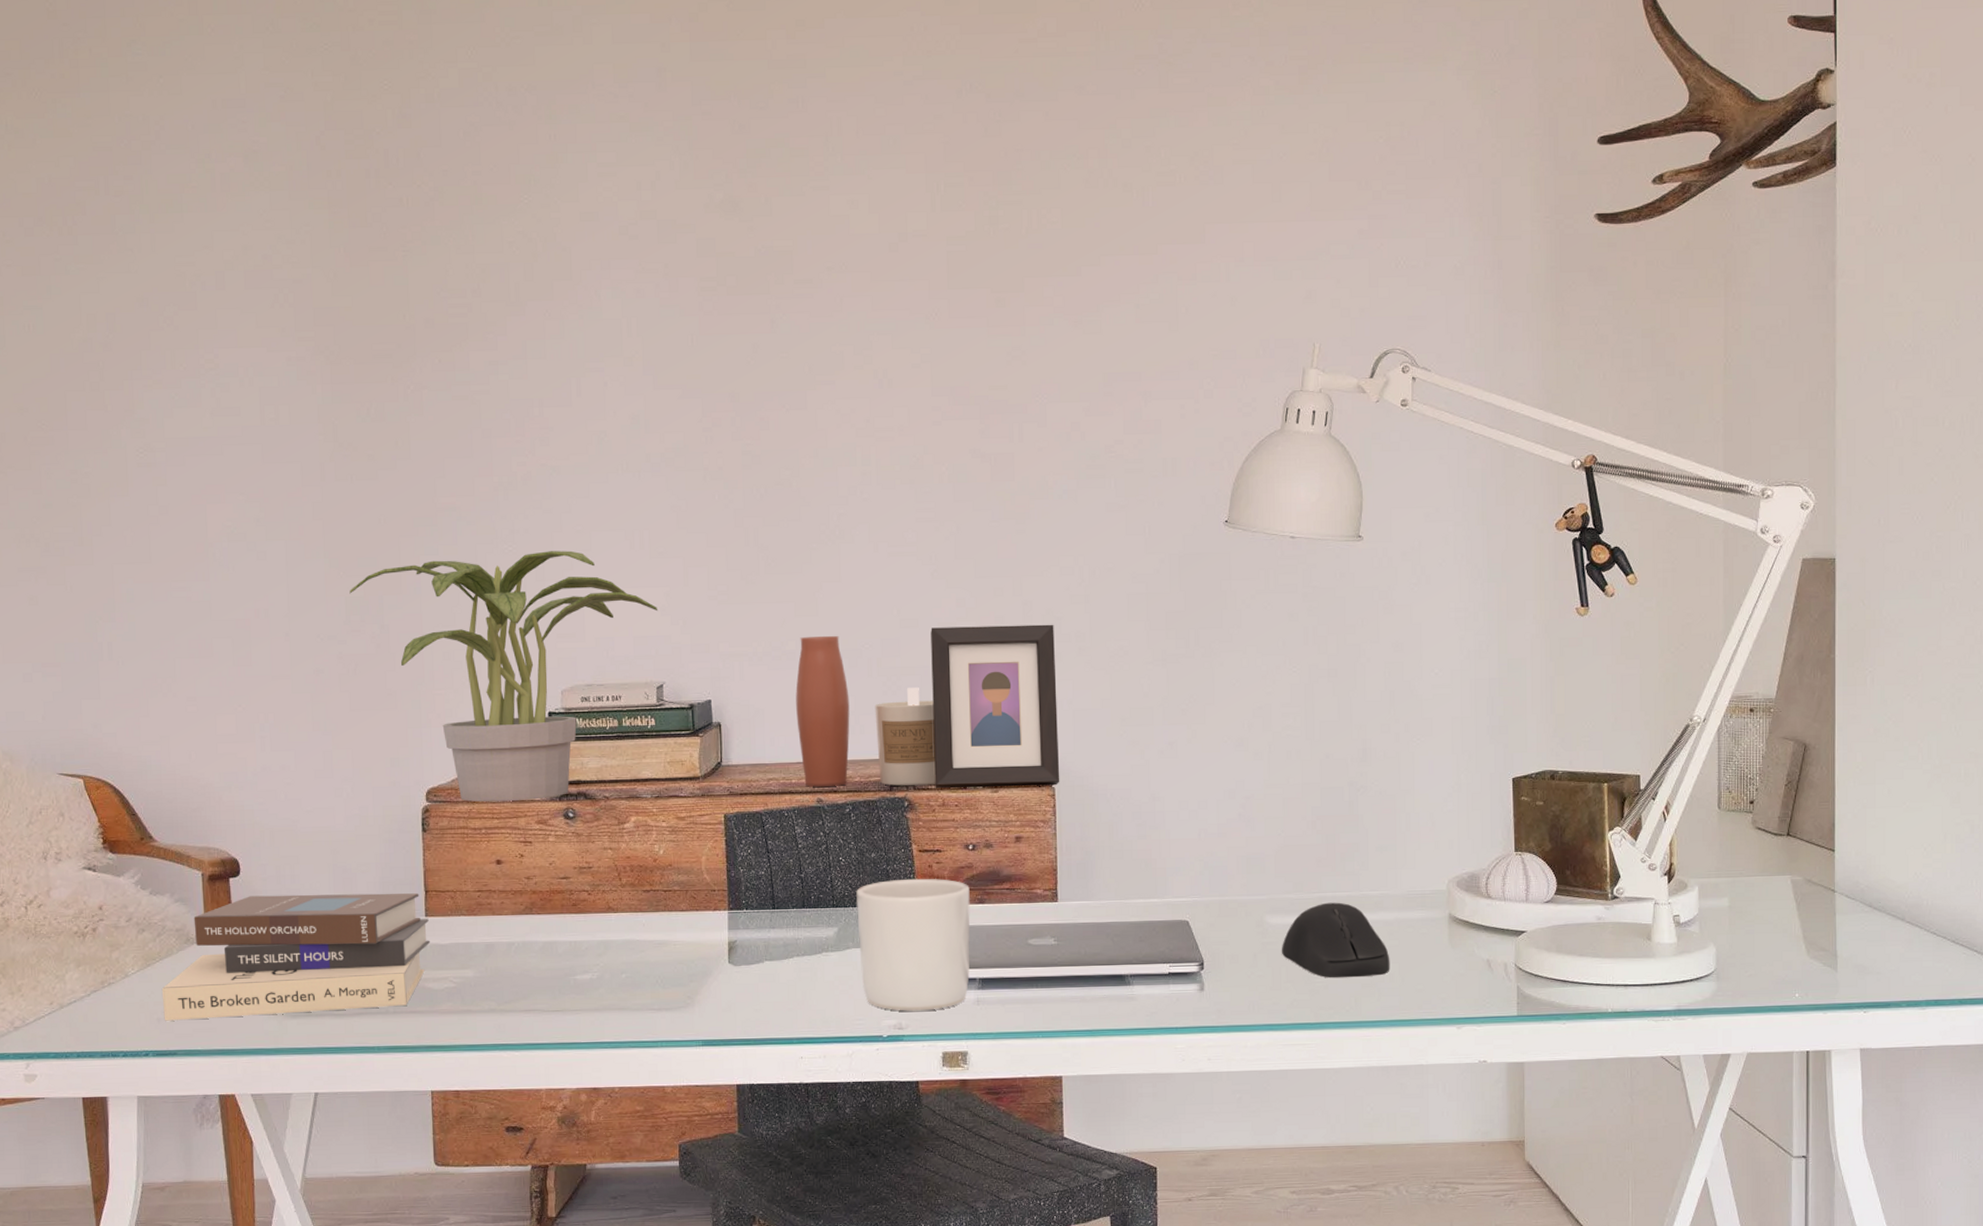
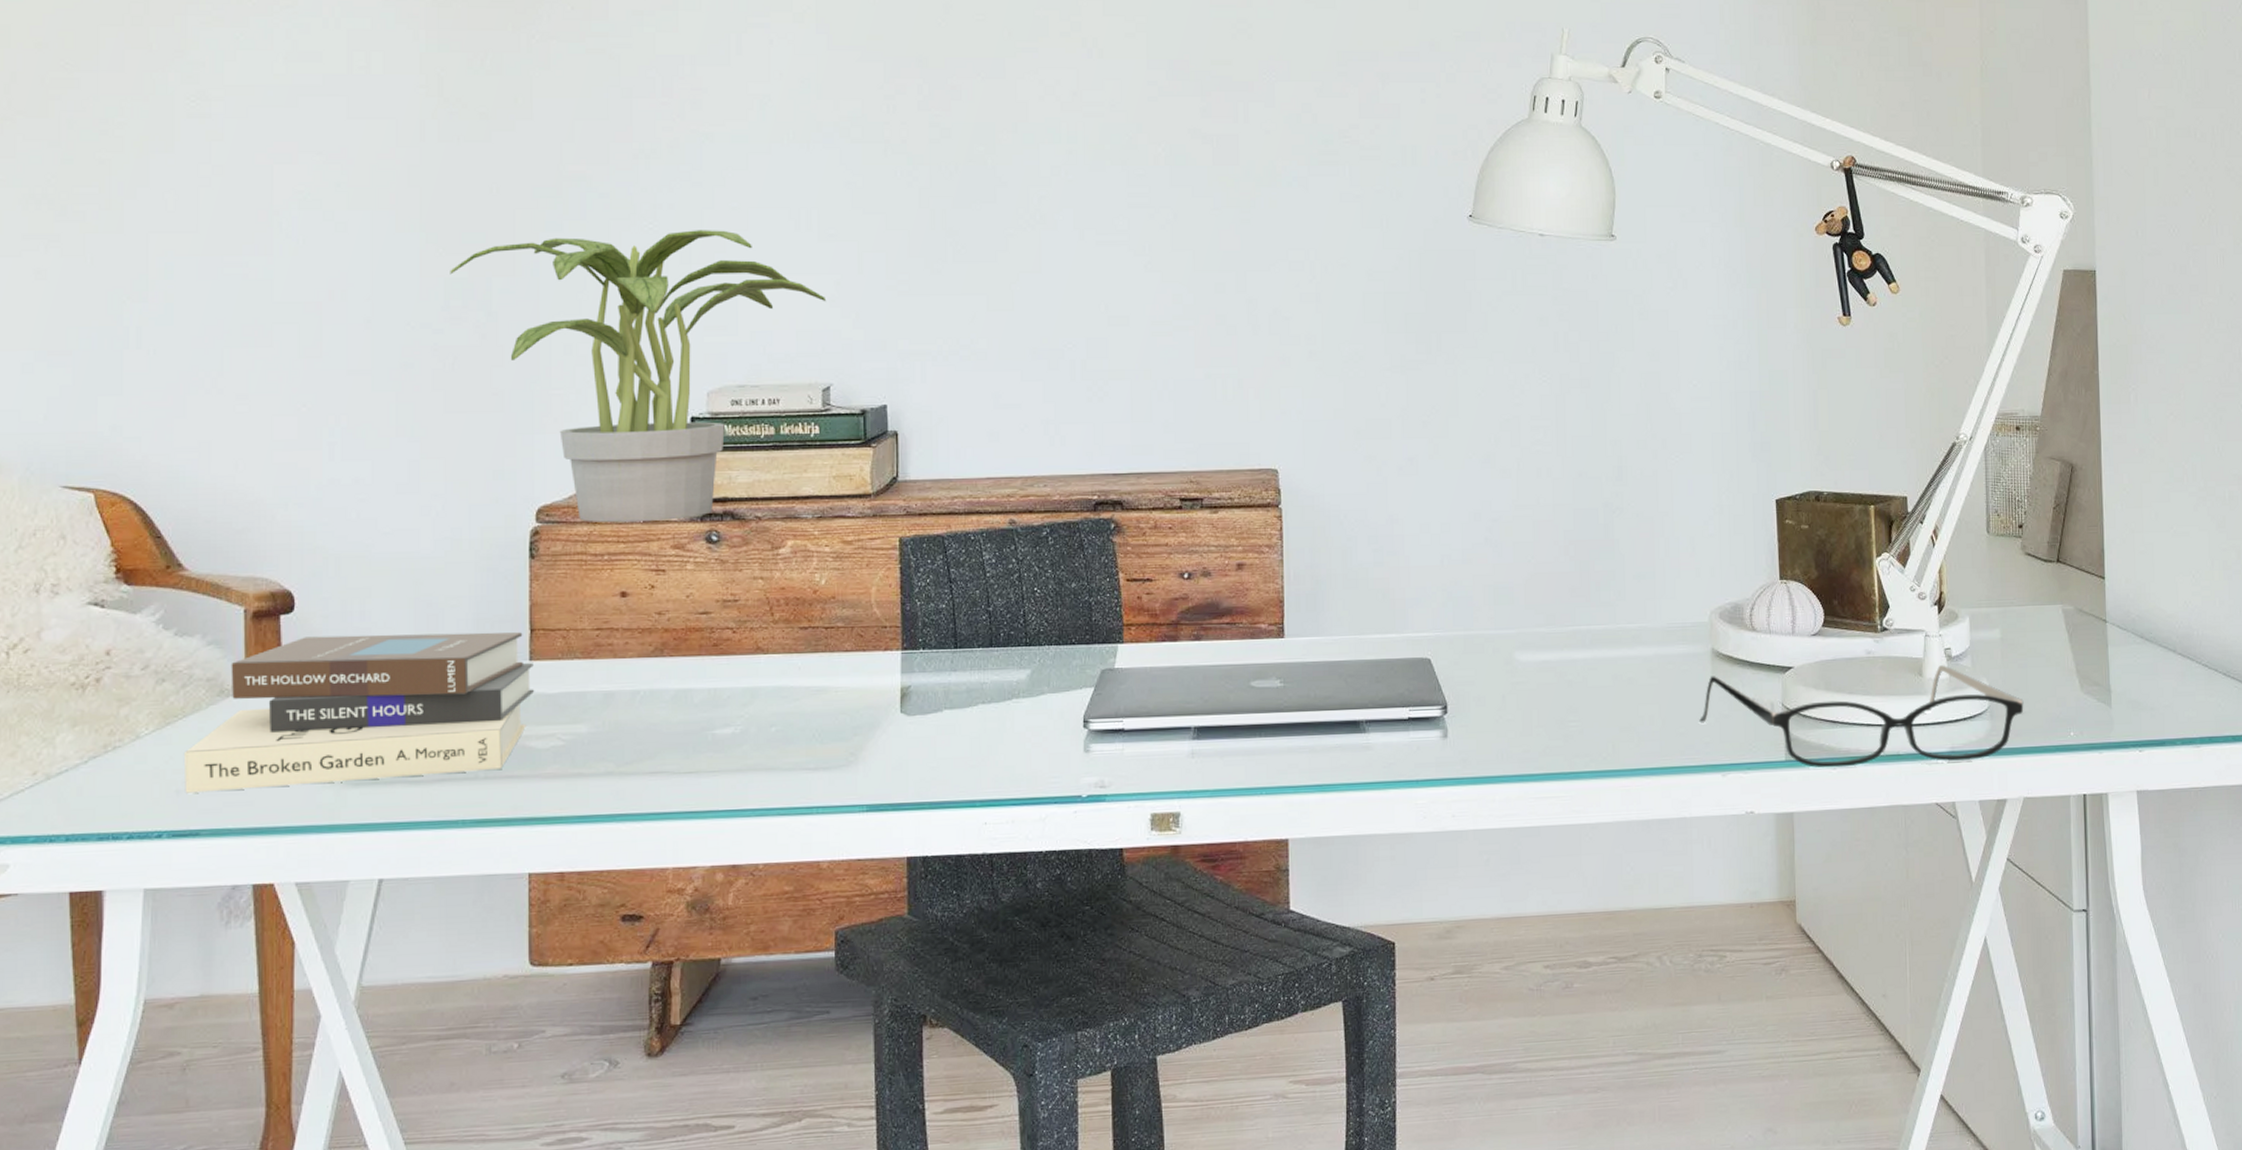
vase: present [796,635,850,787] -> none [986,333,1049,506]
mug: present [855,878,970,1012] -> none [1052,611,1185,767]
candle: present [874,687,936,787] -> none [1078,394,1147,506]
picture frame: present [931,624,1060,789] -> none [1143,325,1288,509]
computer mouse: present [1281,902,1390,978] -> none [1532,636,1650,722]
eyeglasses: none [1436,929,1750,1023] -> present [1699,664,2024,768]

